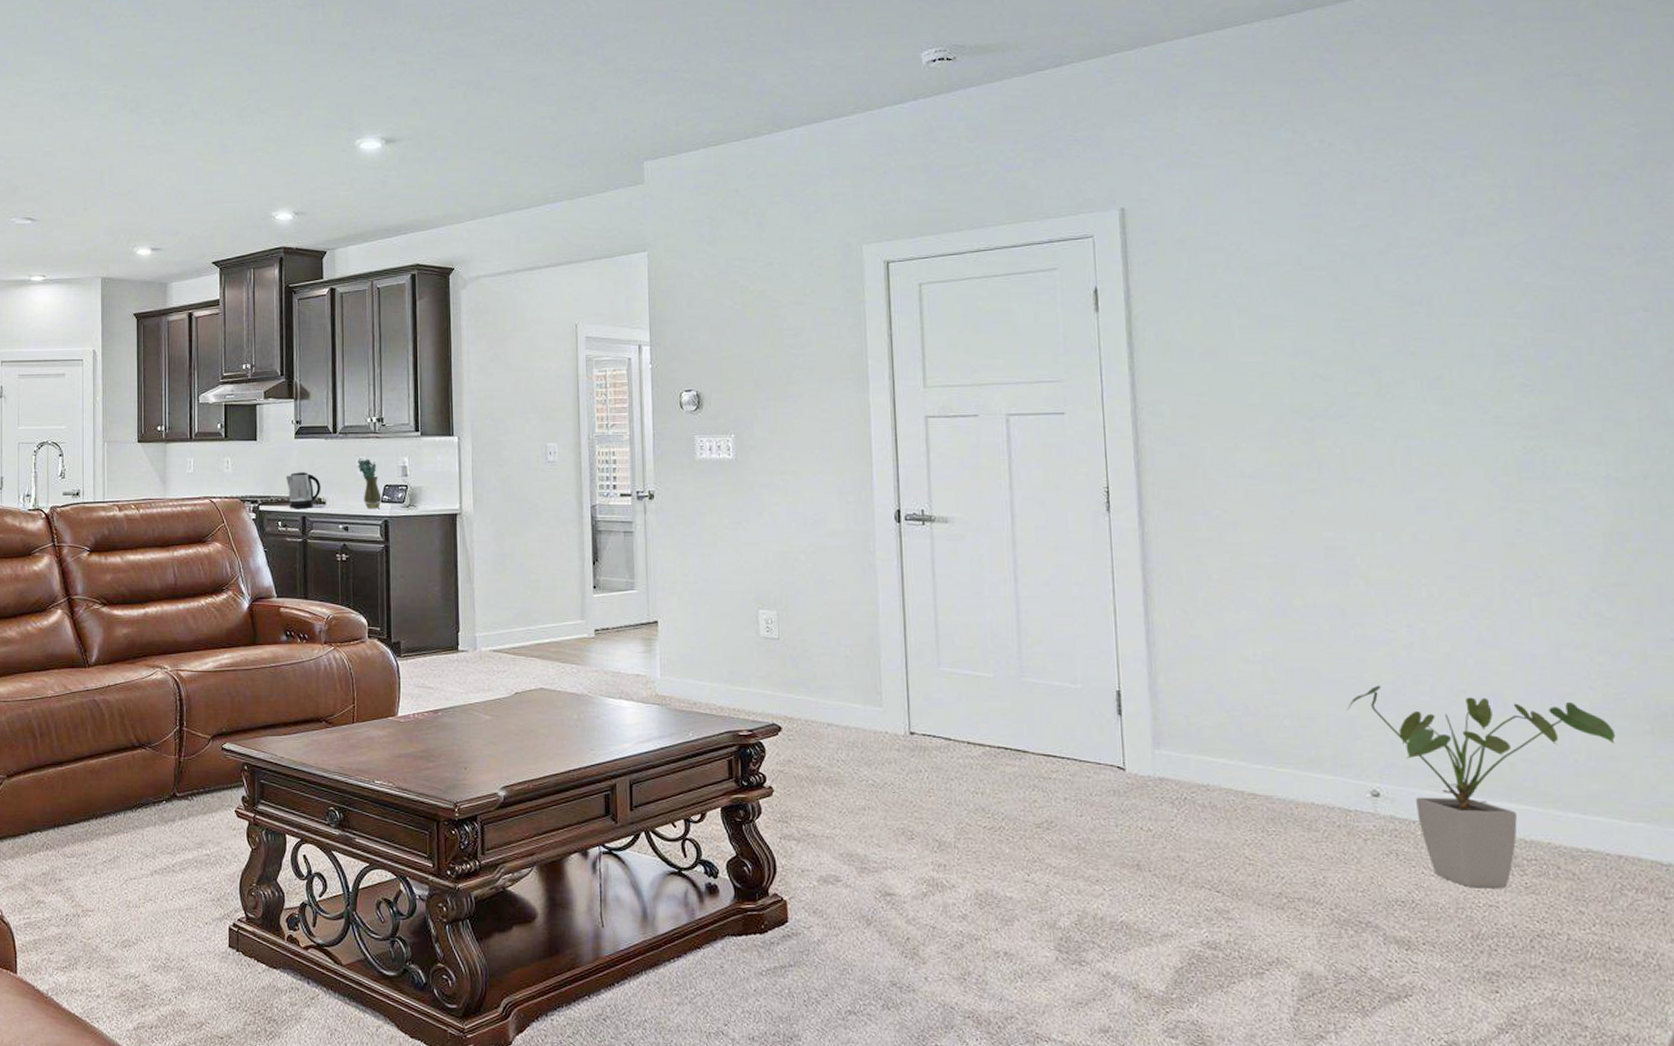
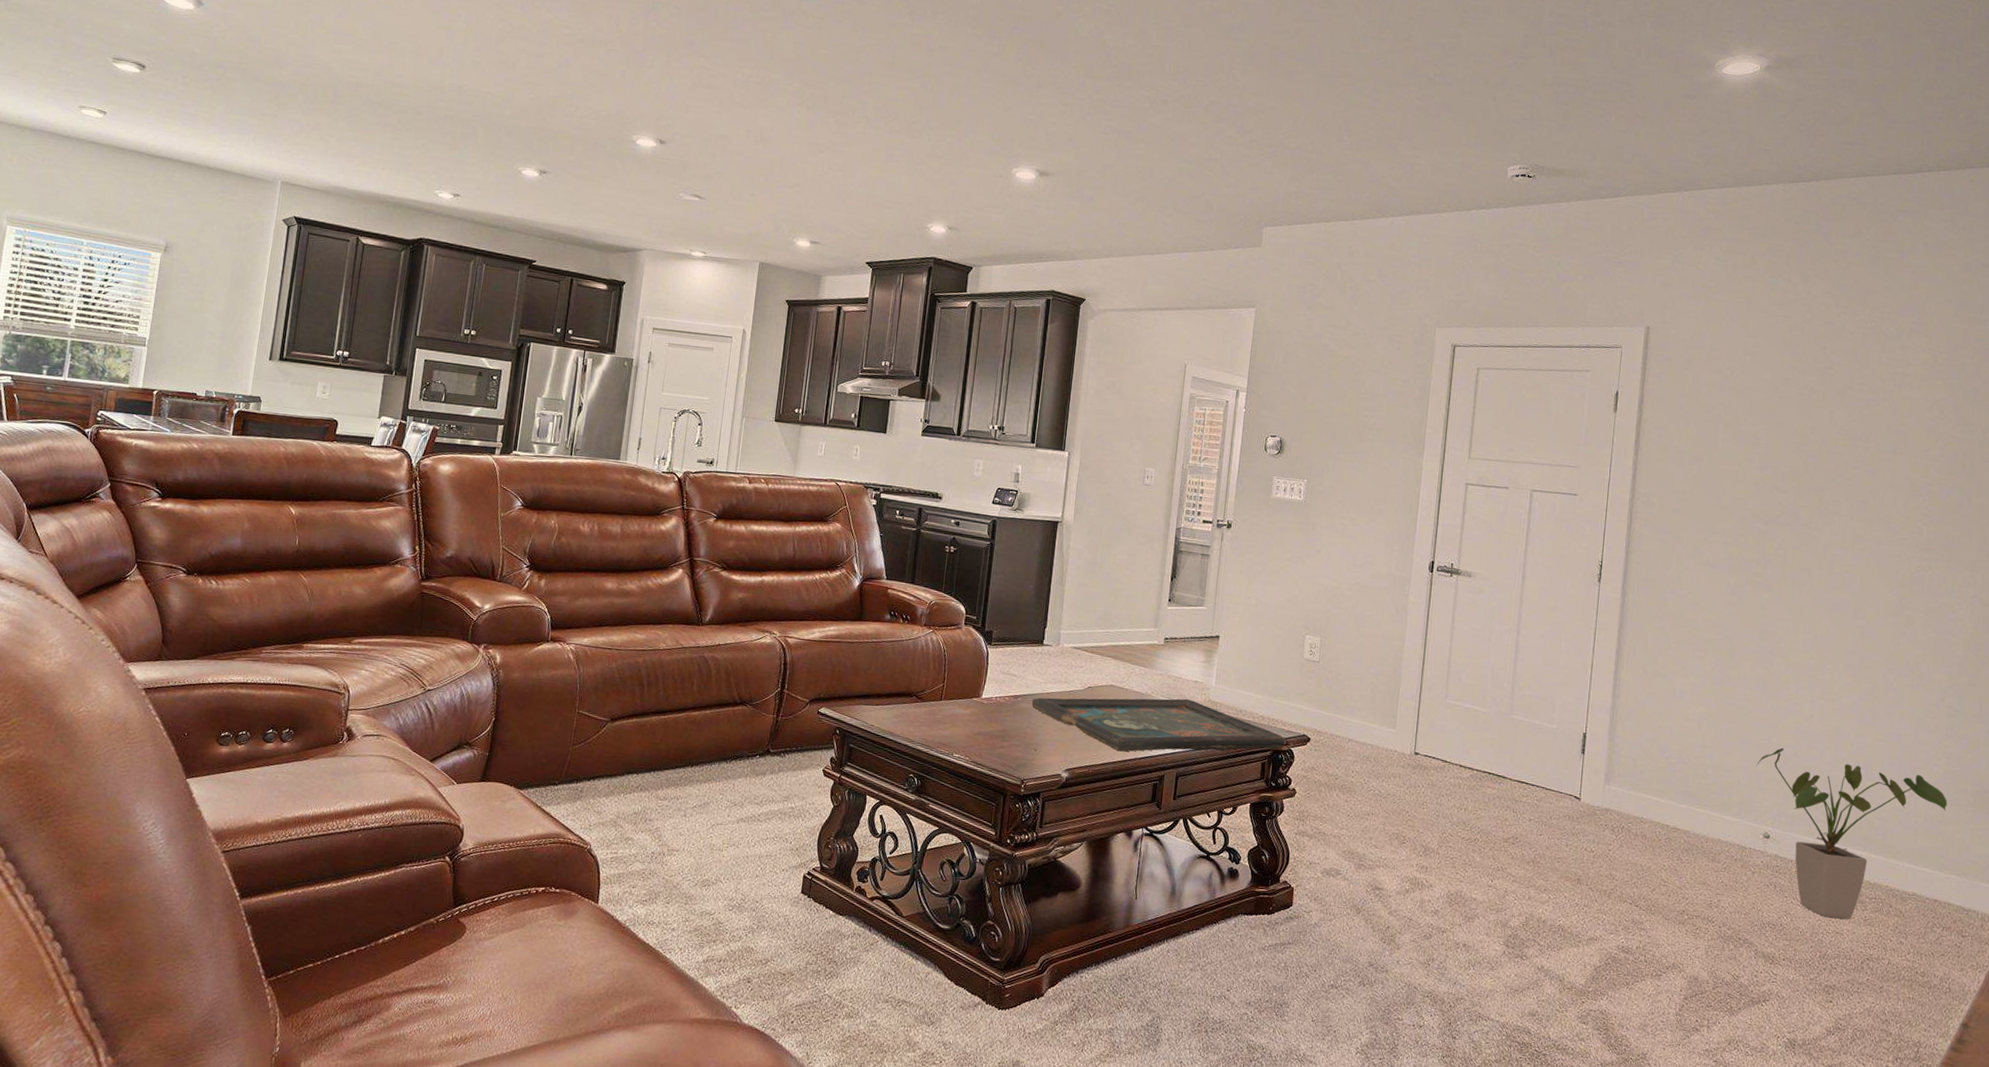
kettle: present [286,471,321,509] -> none [908,466,940,501]
vase: present [357,457,382,509] -> none [975,460,993,509]
decorative tray: none [454,695,754,762] -> present [1031,697,1287,752]

